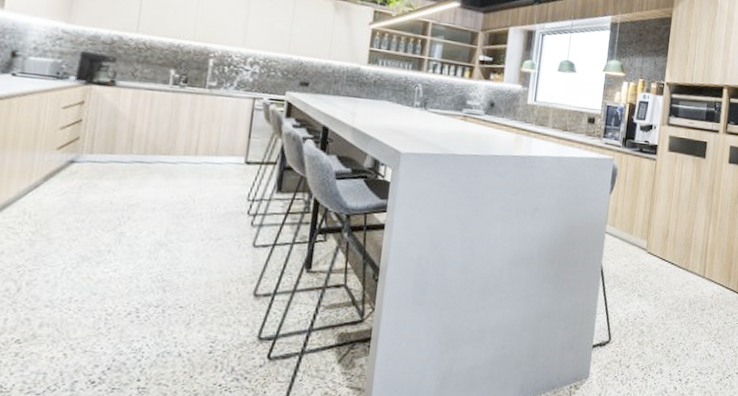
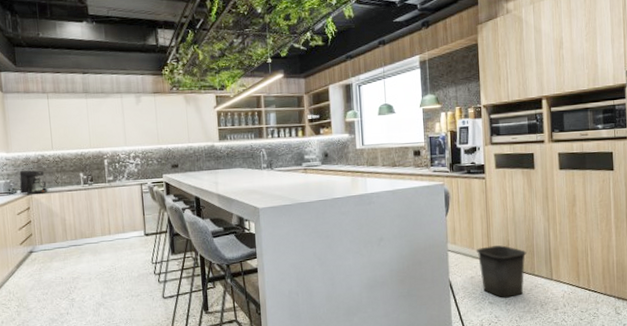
waste bin: none [634,233,684,292] -> present [476,245,527,298]

